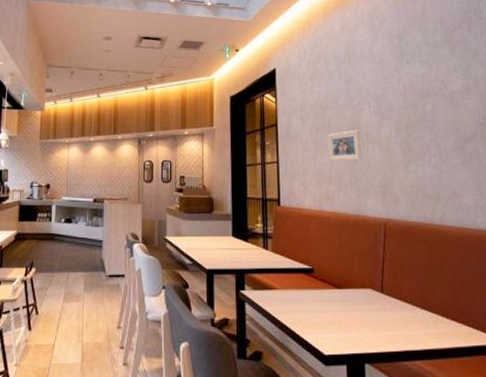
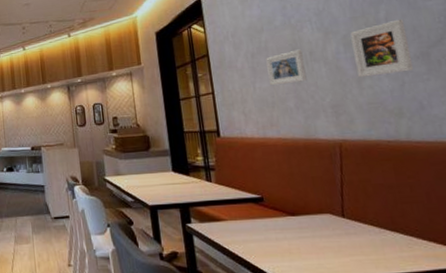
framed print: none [402,113,451,162] -> present [350,19,414,78]

